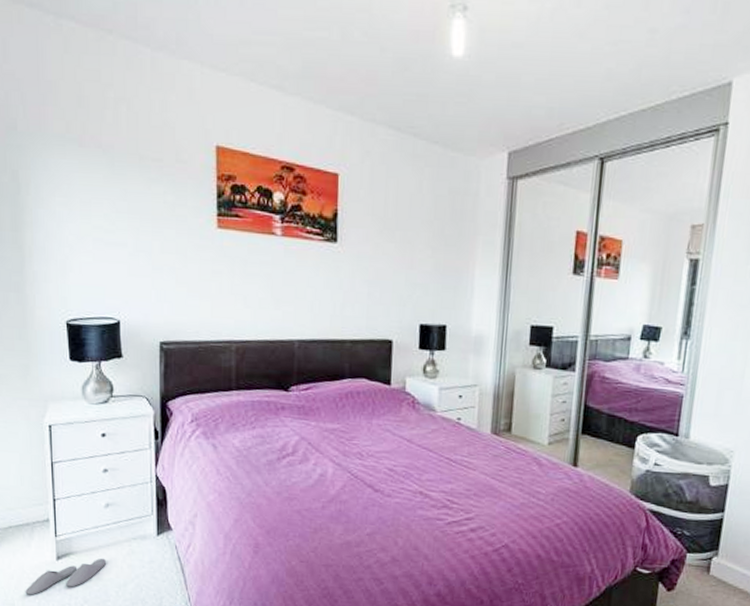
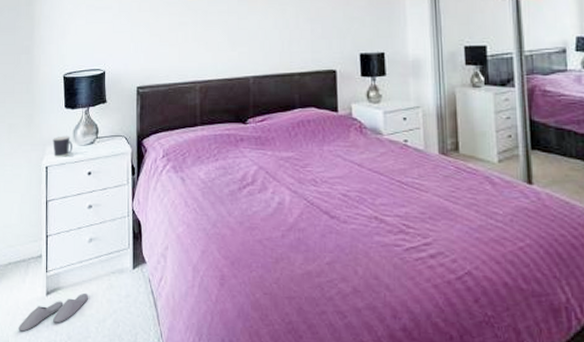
mug: none [56,391,82,417] -> present [52,136,73,158]

